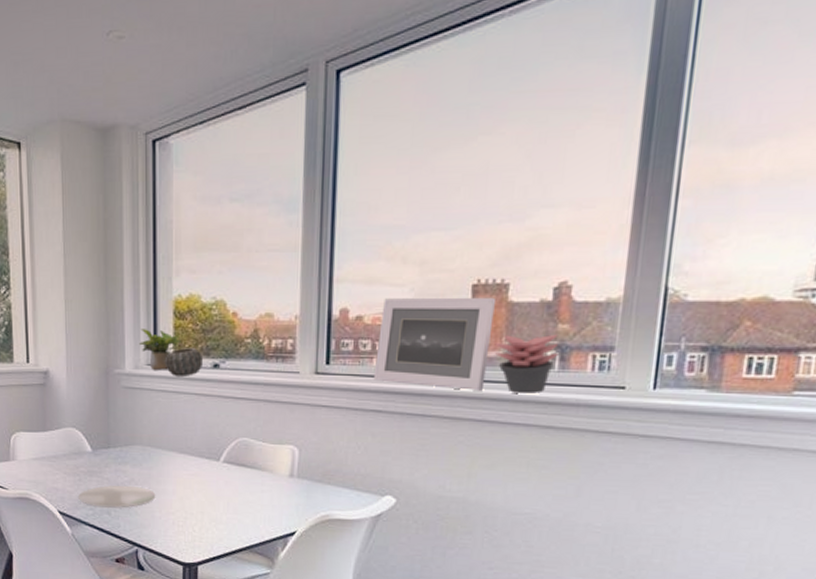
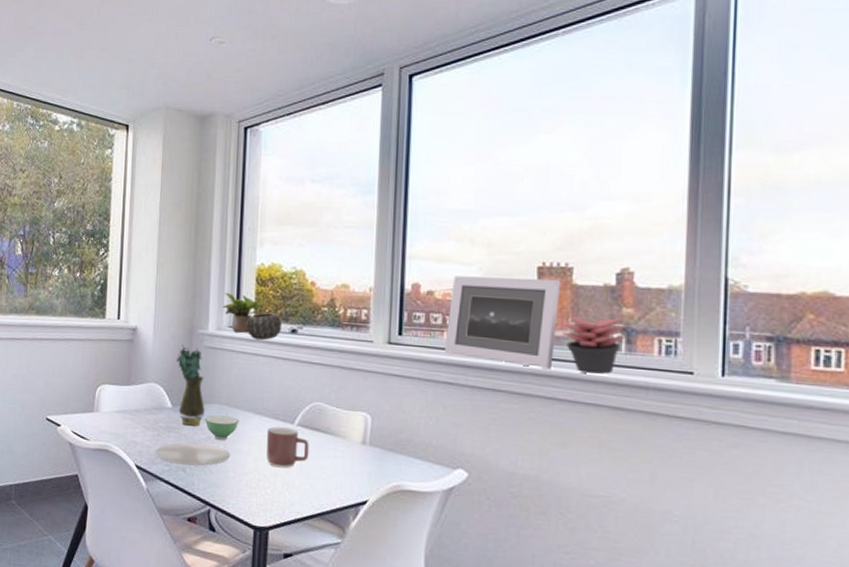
vase: none [92,387,126,469] -> present [176,345,205,426]
bowl: none [127,457,163,482] -> present [204,415,239,441]
mug: none [191,465,236,505] -> present [266,426,309,469]

